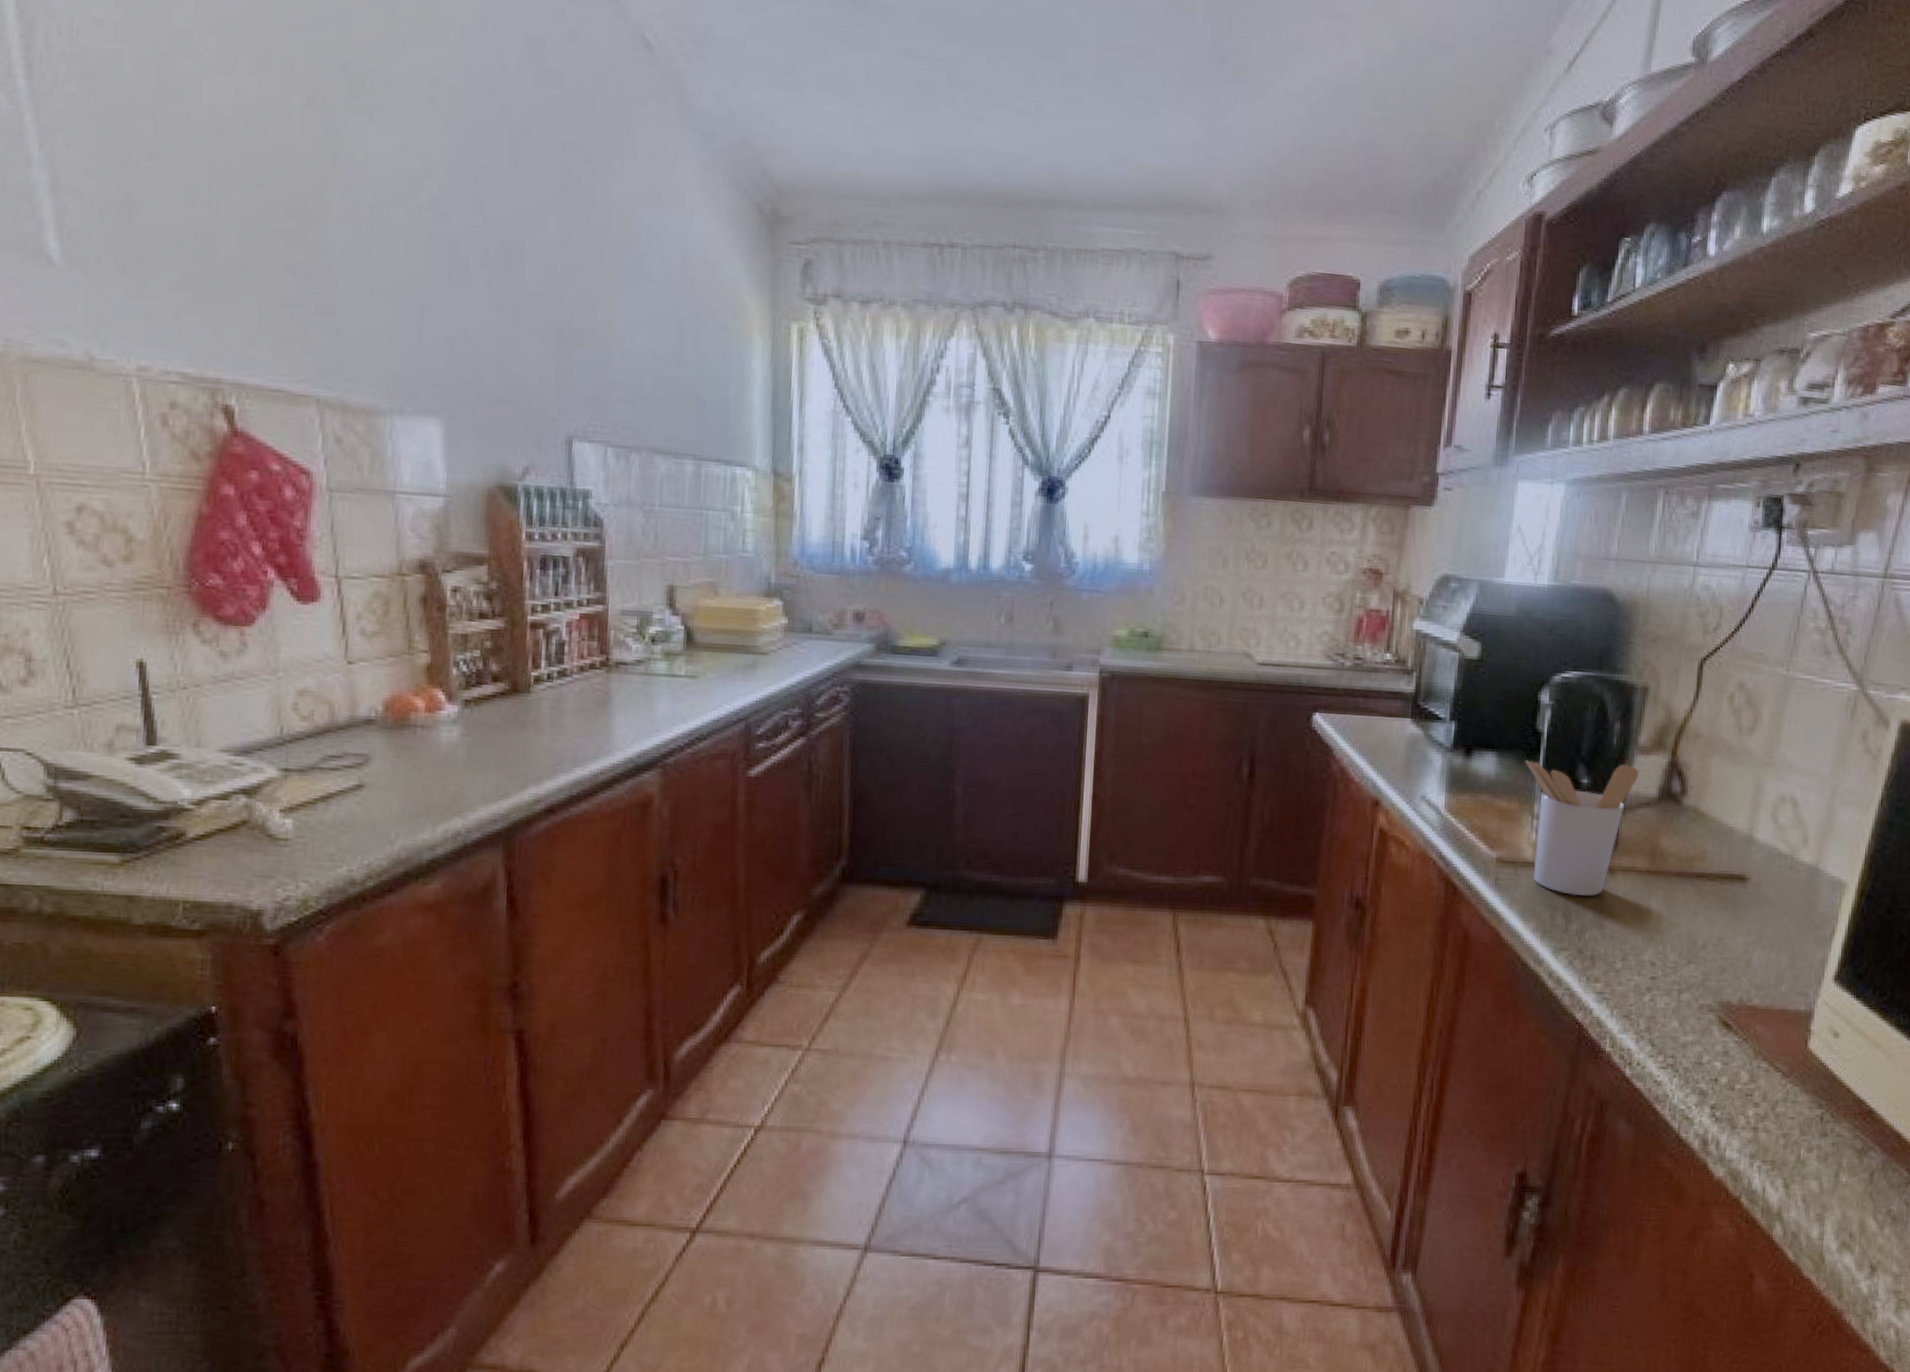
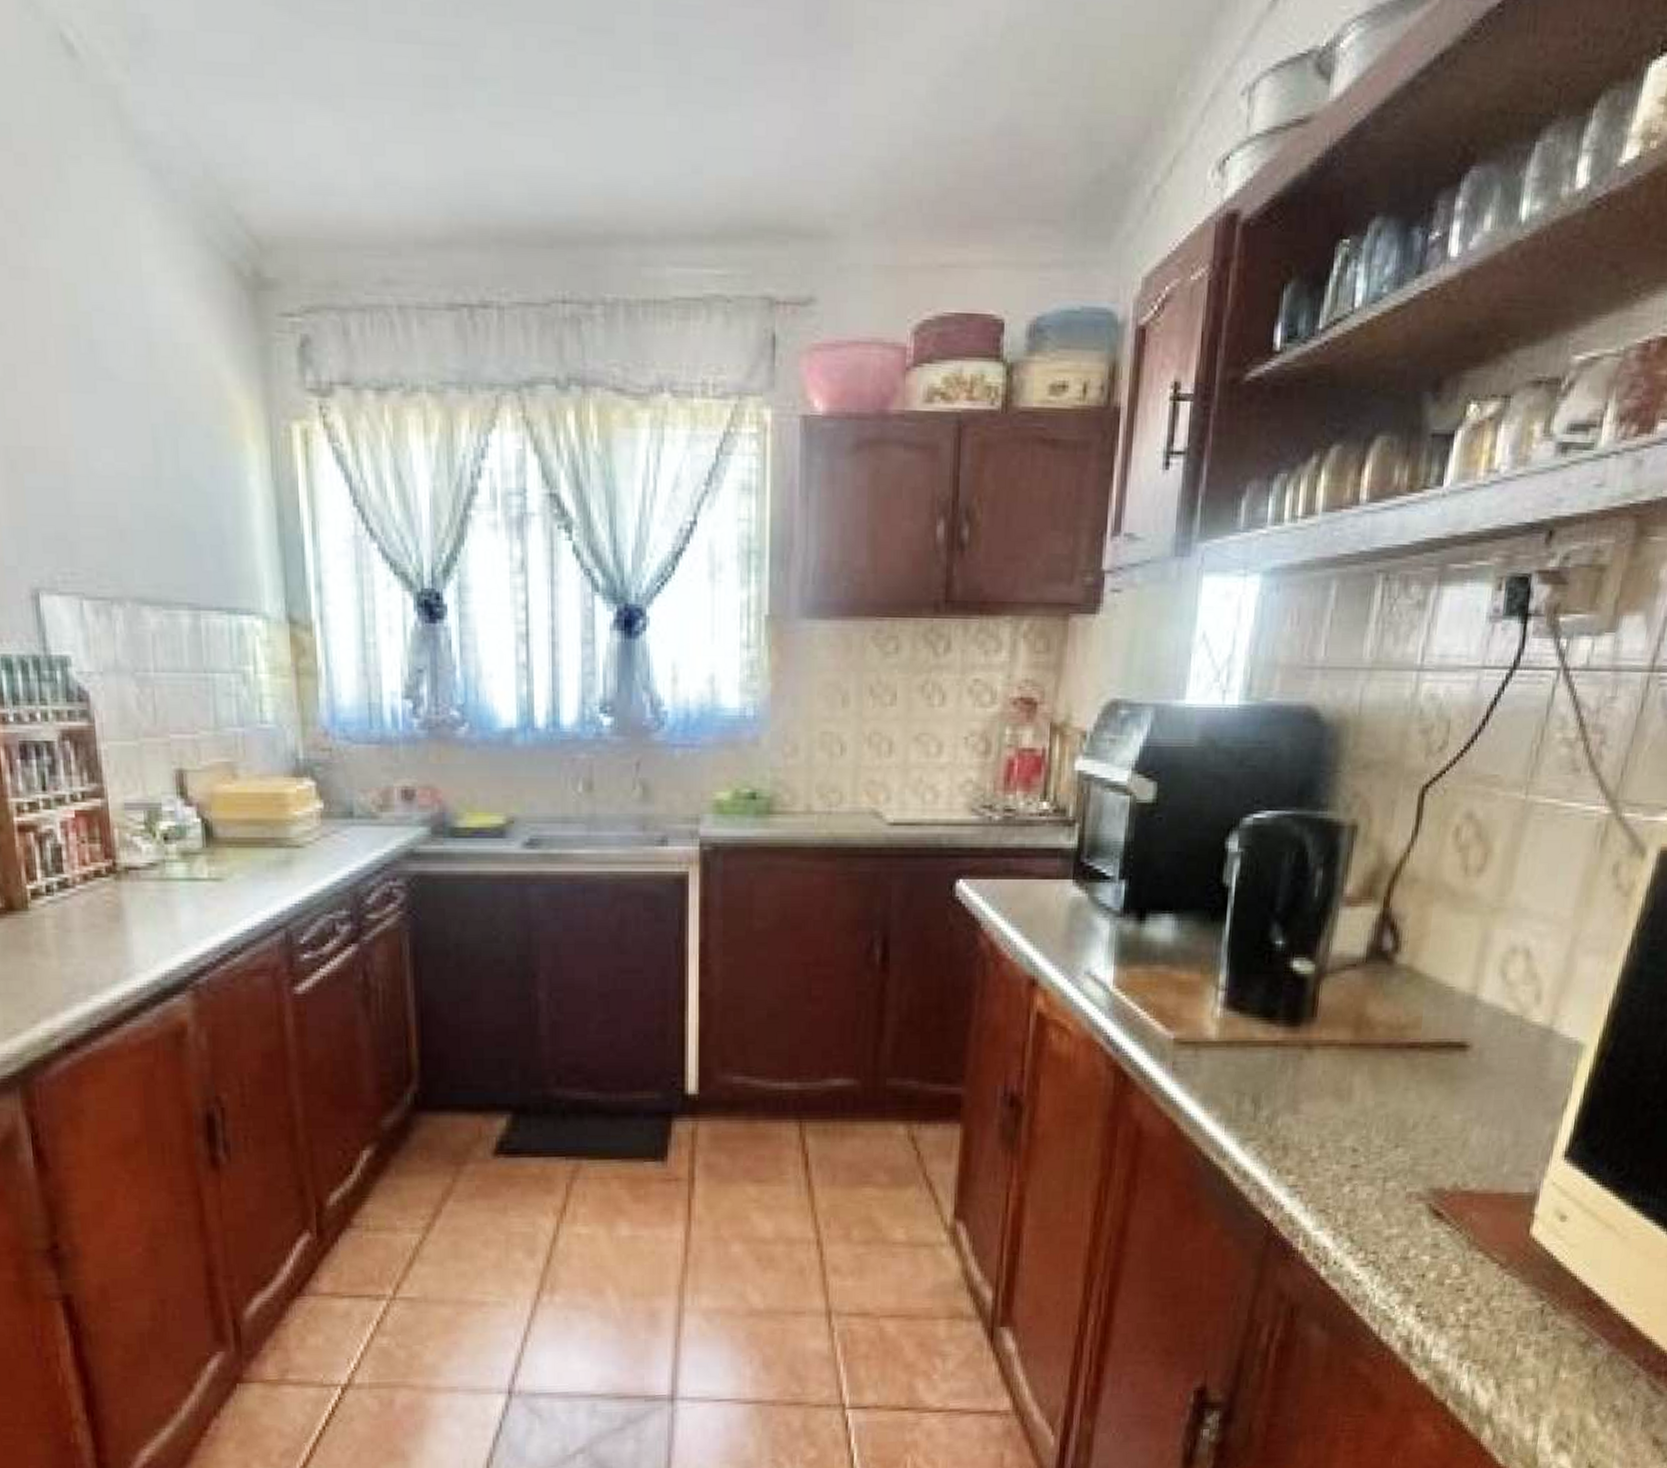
utensil holder: present [1525,760,1639,896] -> none [1209,919,1344,1078]

